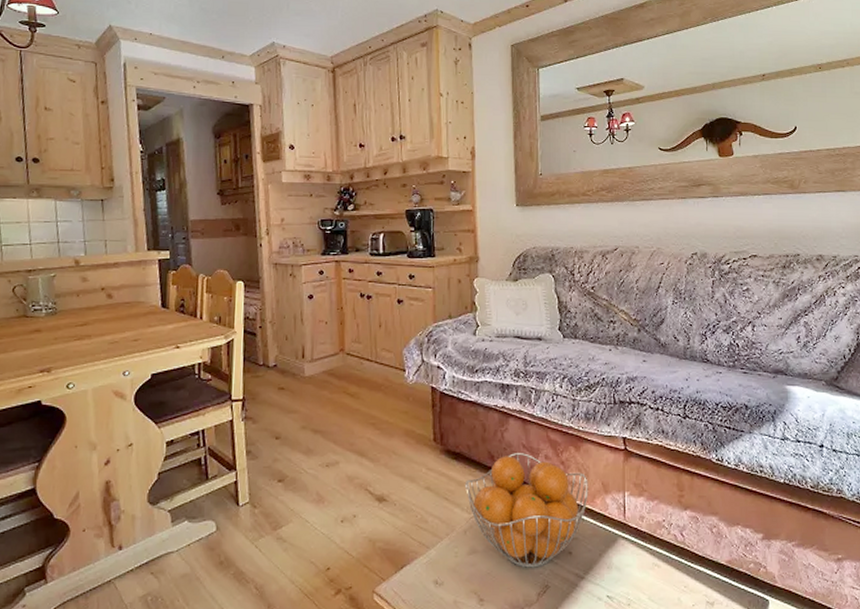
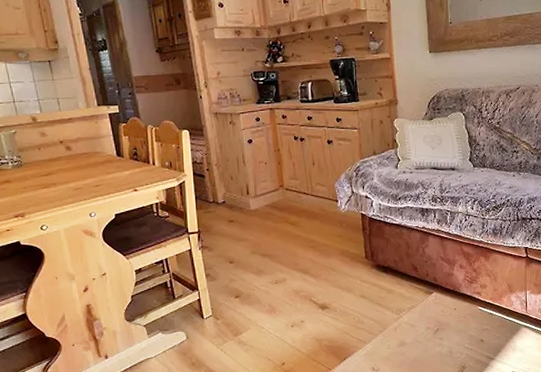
fruit basket: present [466,453,588,568] -> none [394,264,497,354]

